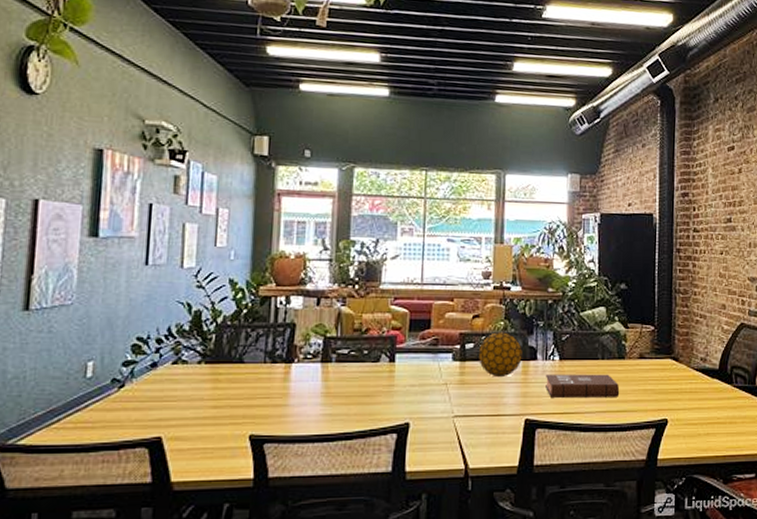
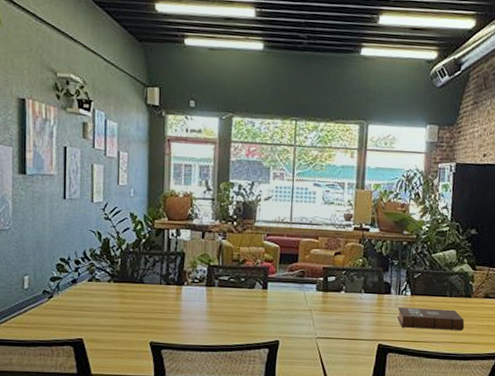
decorative ball: present [477,331,523,378] -> none [338,267,378,308]

